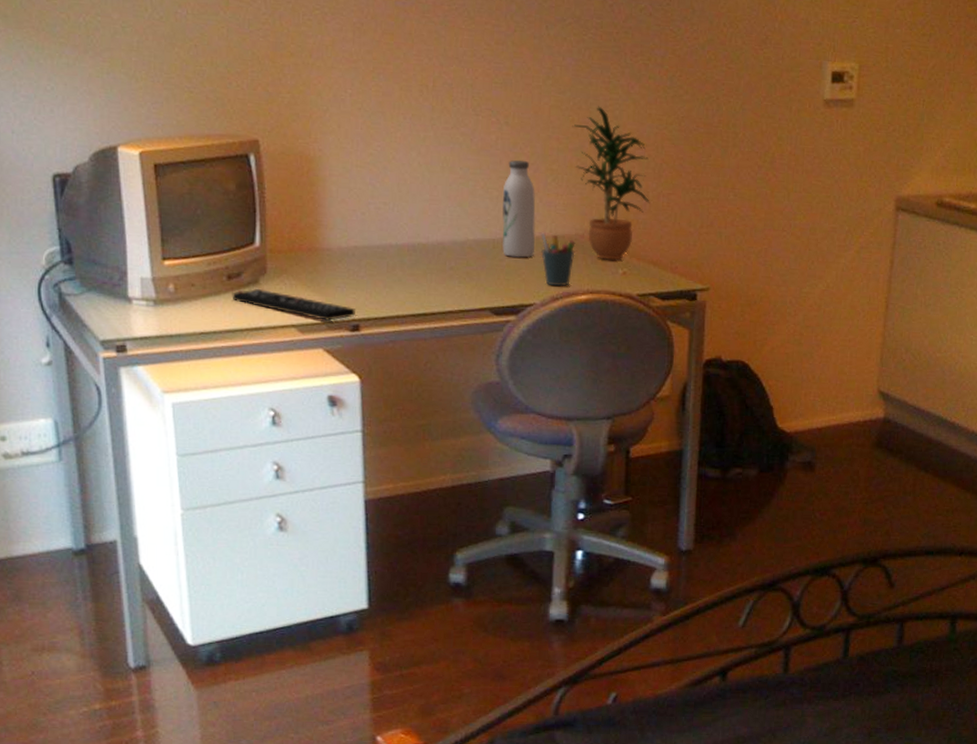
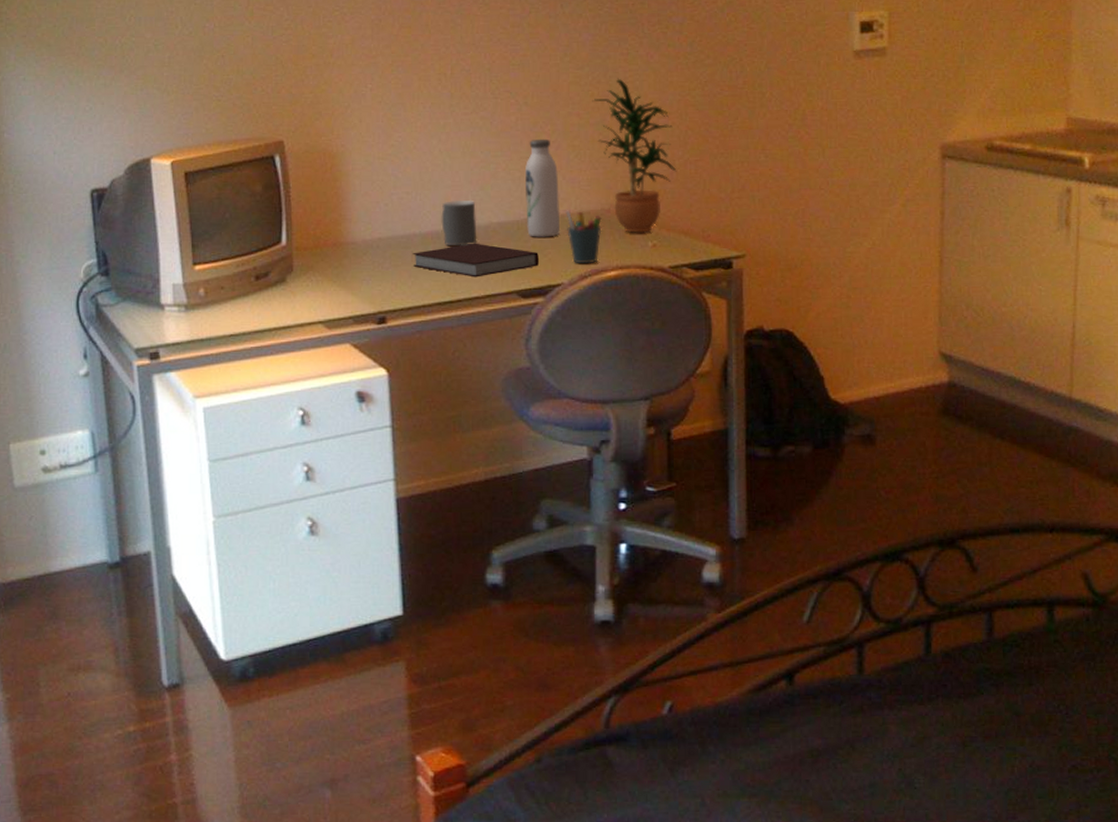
remote control: present [232,288,357,322] -> none [260,286,382,316]
notebook: none [388,258,513,292] -> present [412,243,539,278]
mug: none [418,214,454,261] -> present [441,199,477,247]

